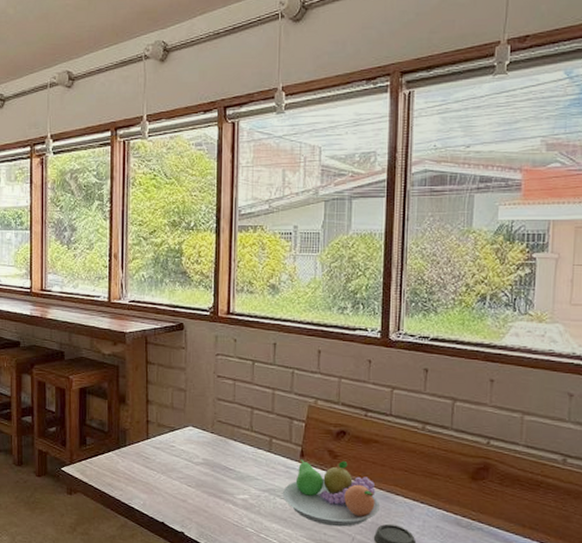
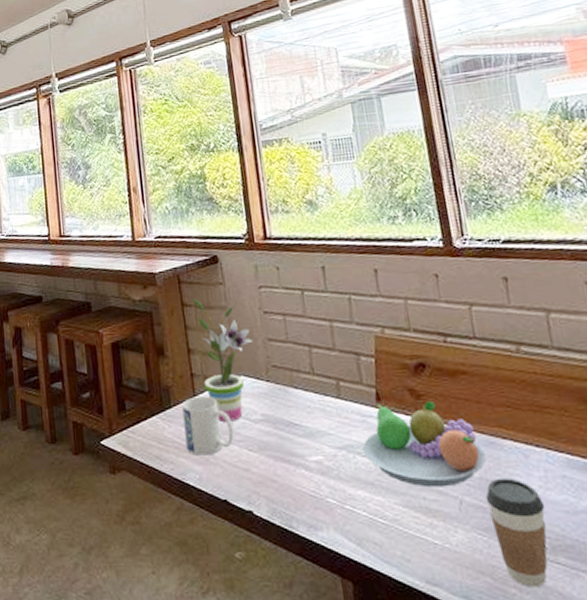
mug: none [135,439,177,487] -> present [182,396,234,456]
potted plant: none [156,358,204,462] -> present [193,298,253,422]

